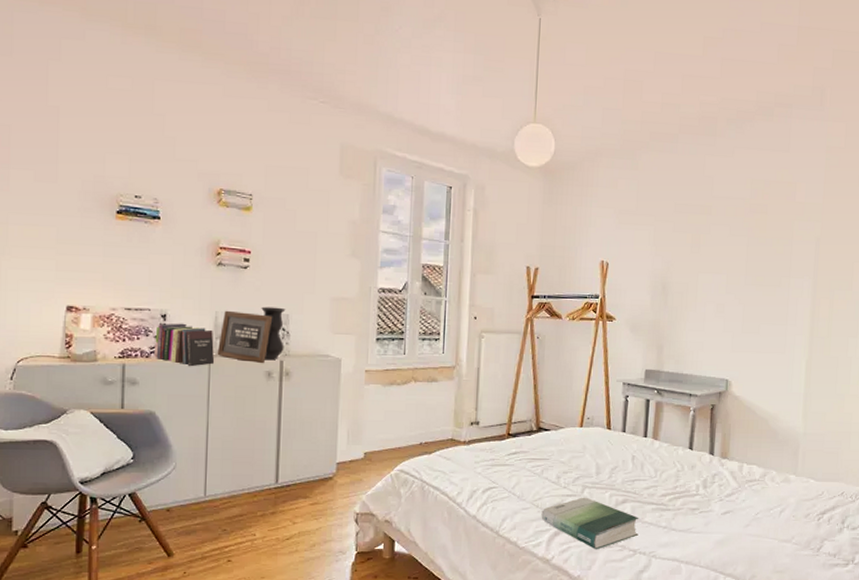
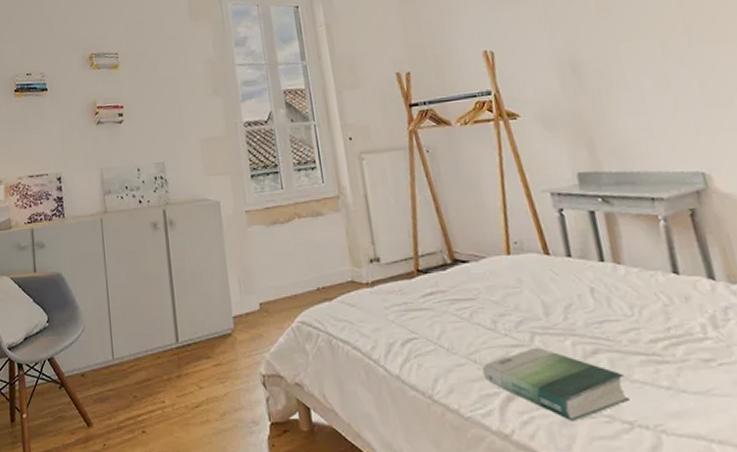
books: present [154,323,215,367] -> none [54,183,106,226]
picture frame: present [216,310,272,364] -> none [106,165,150,216]
vase: present [261,306,286,361] -> none [139,156,165,211]

